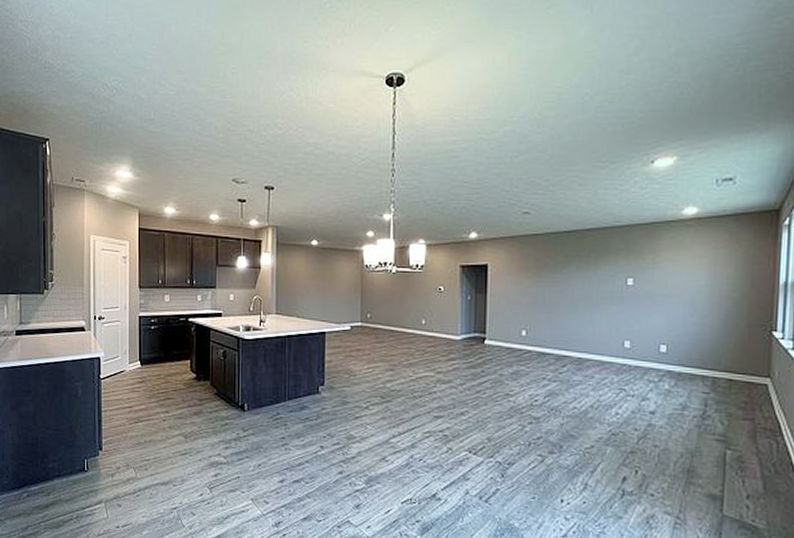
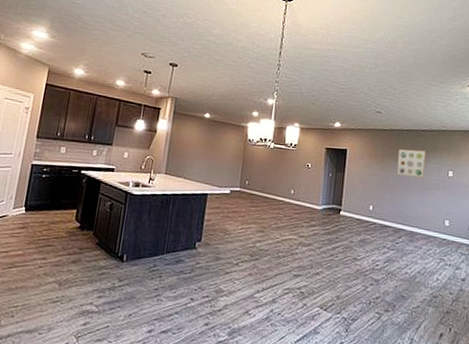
wall art: none [555,256,595,292] -> present [396,149,427,179]

